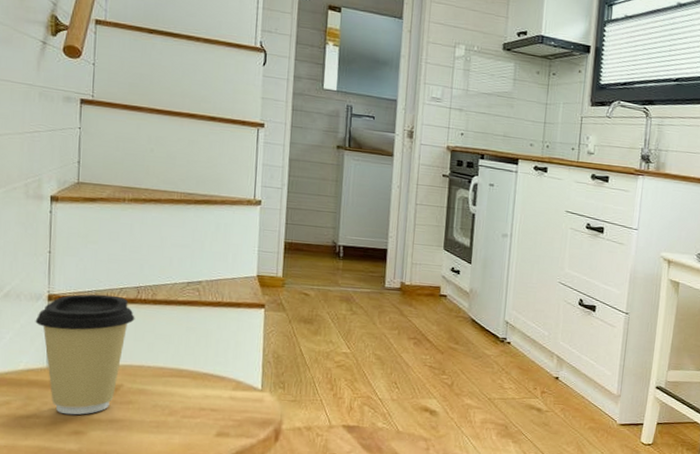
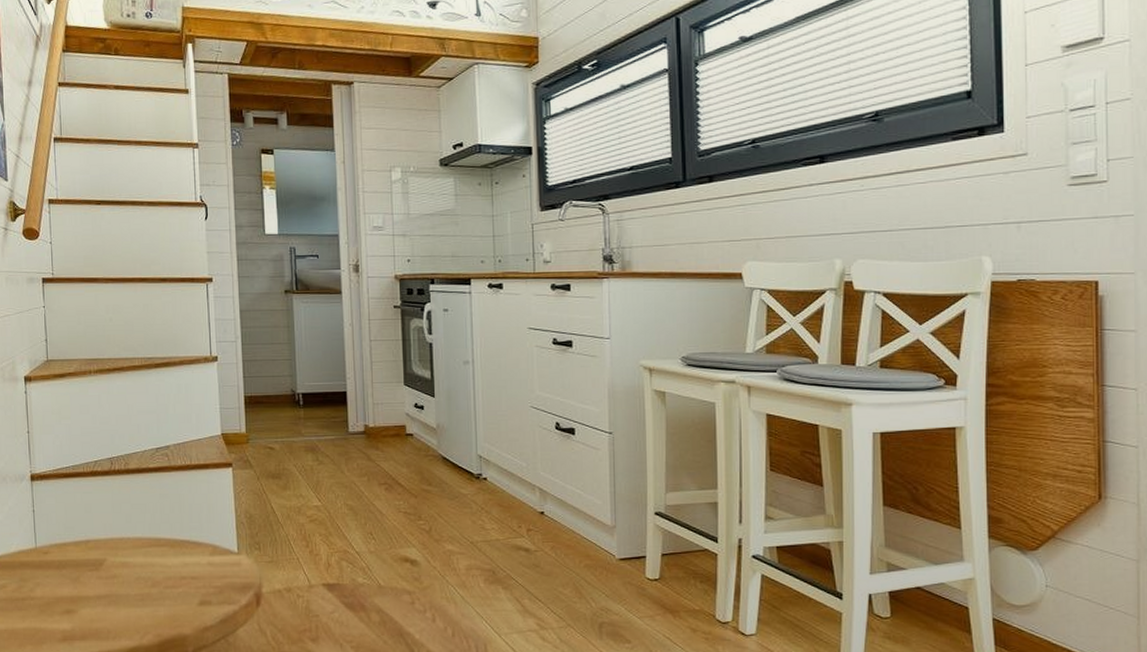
coffee cup: present [35,294,135,415] -> none [21,469,111,594]

